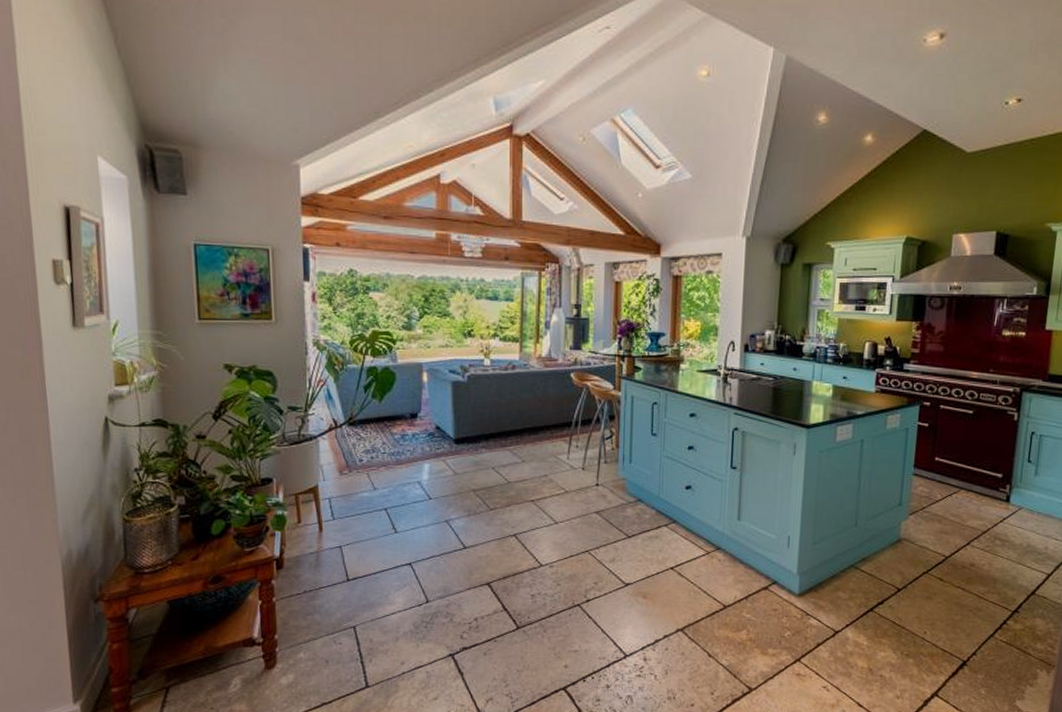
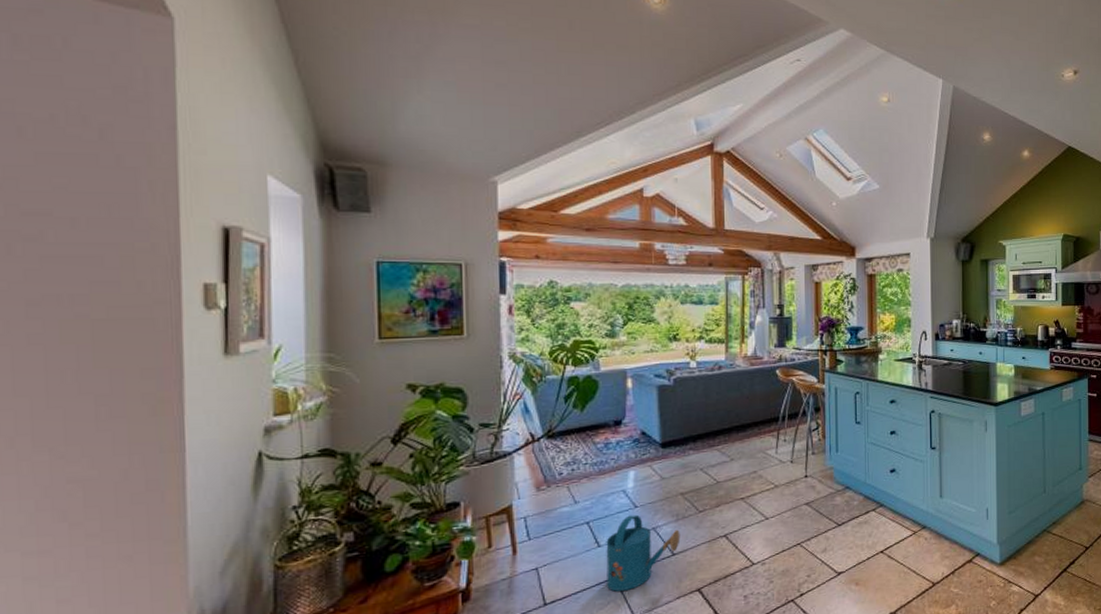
watering can: none [402,506,472,576] -> present [606,514,681,592]

